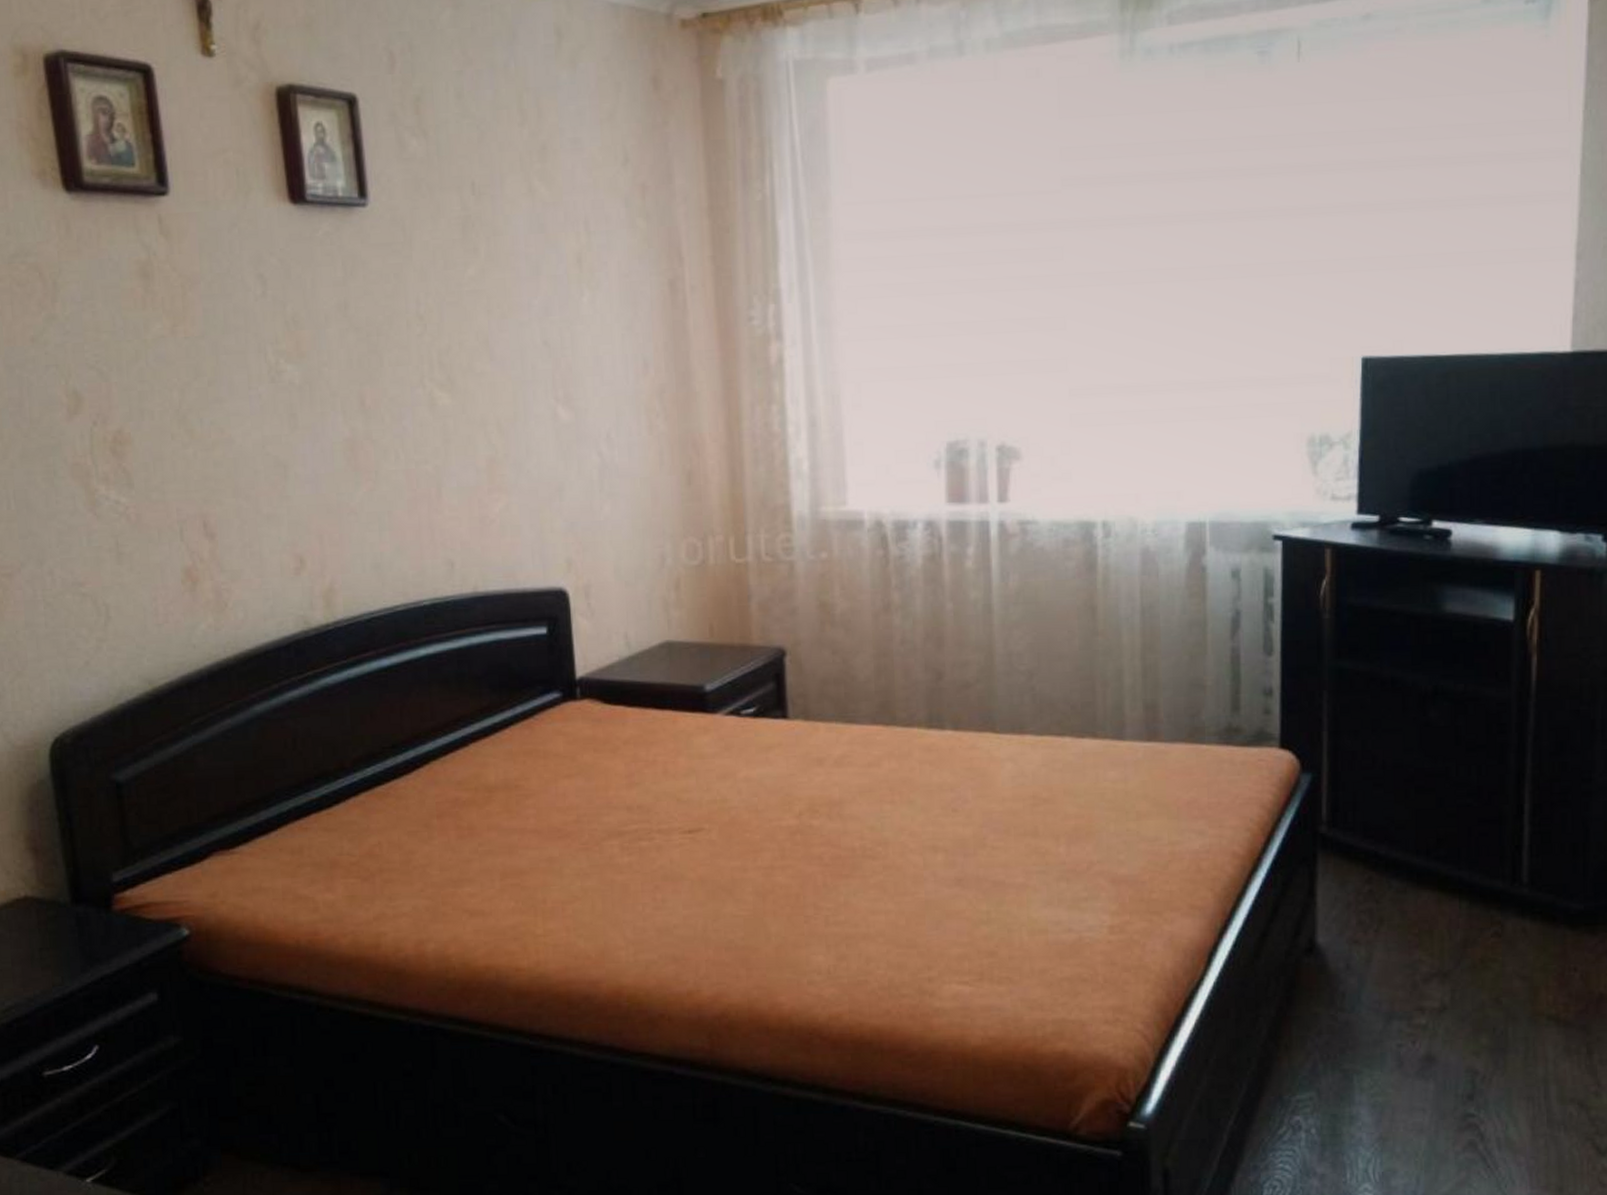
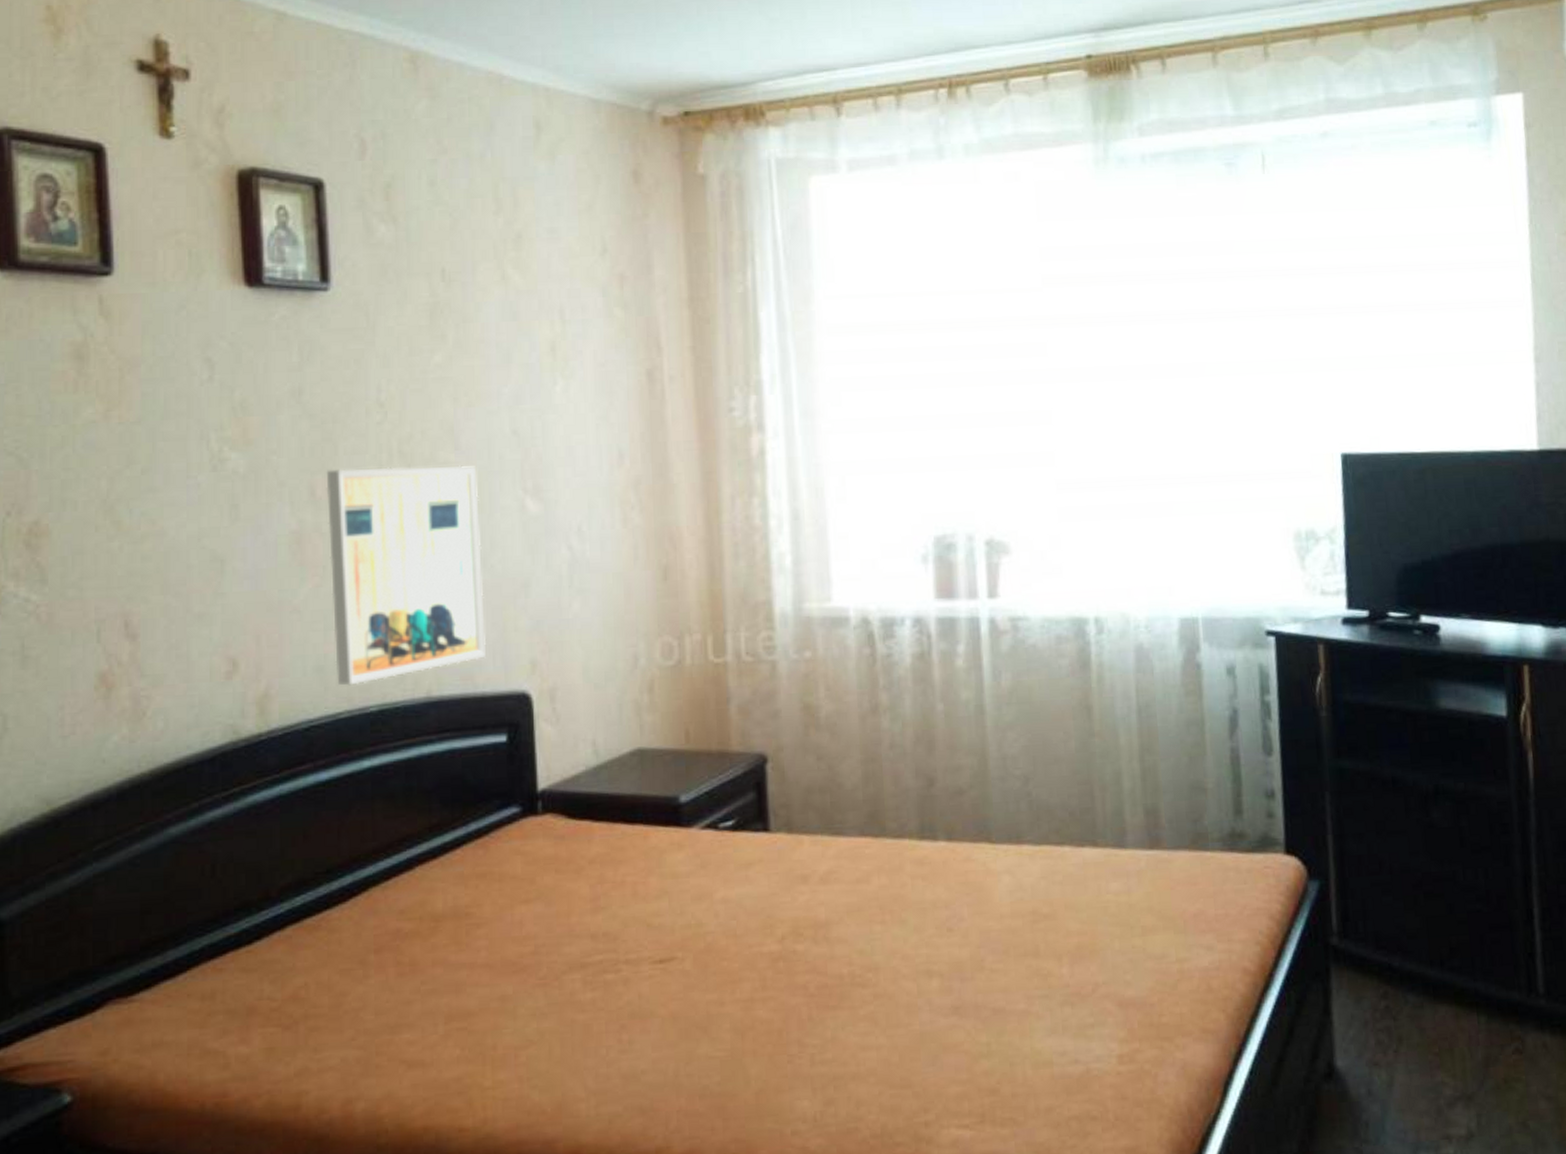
wall art: none [373,375,525,581] -> present [326,465,486,686]

